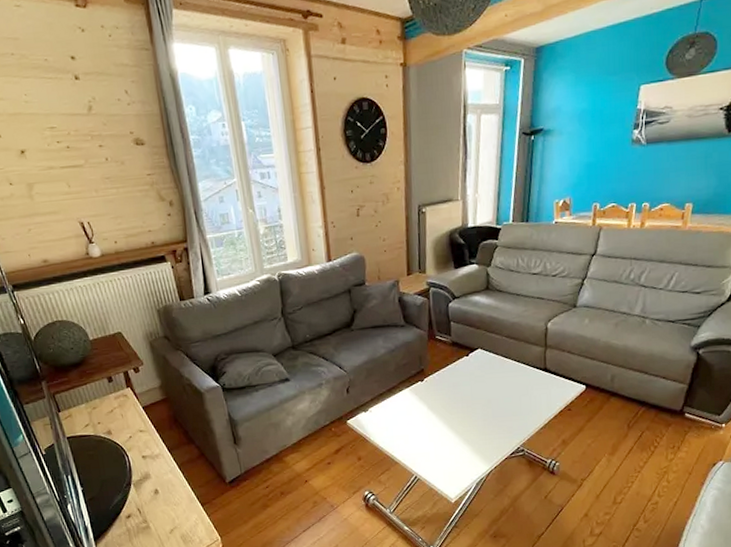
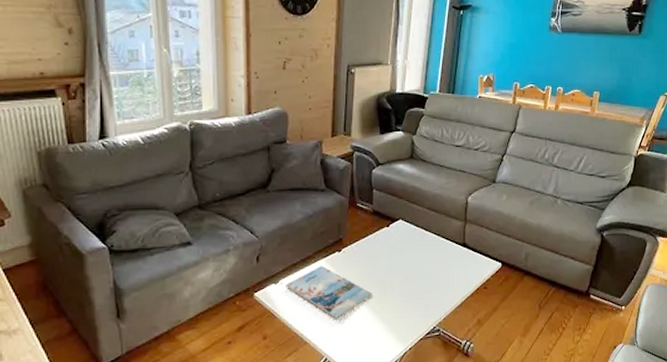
magazine: none [374,395,456,442] -> present [286,266,372,319]

